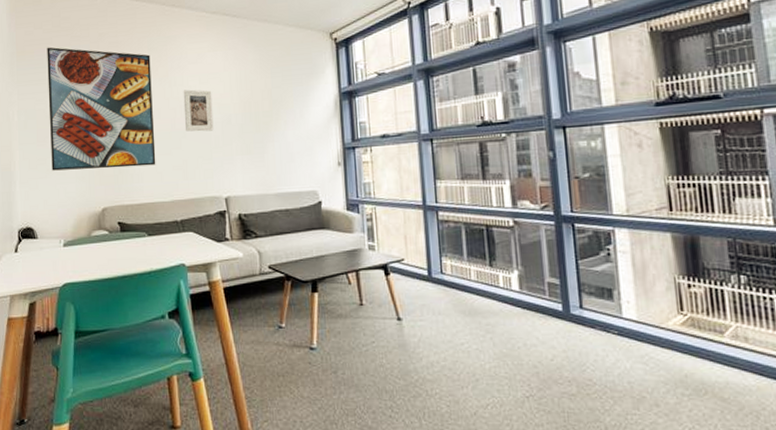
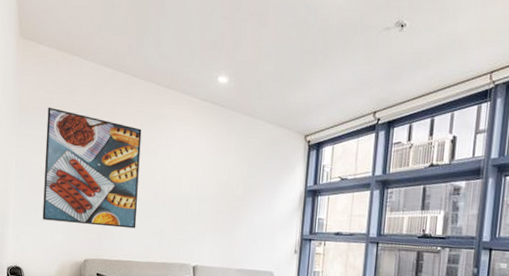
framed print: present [183,89,214,132] -> none [165,166,193,206]

